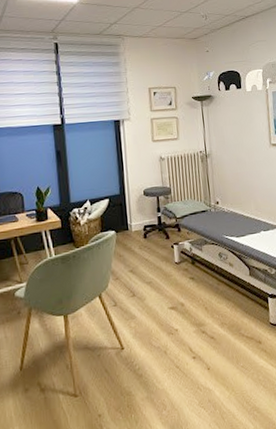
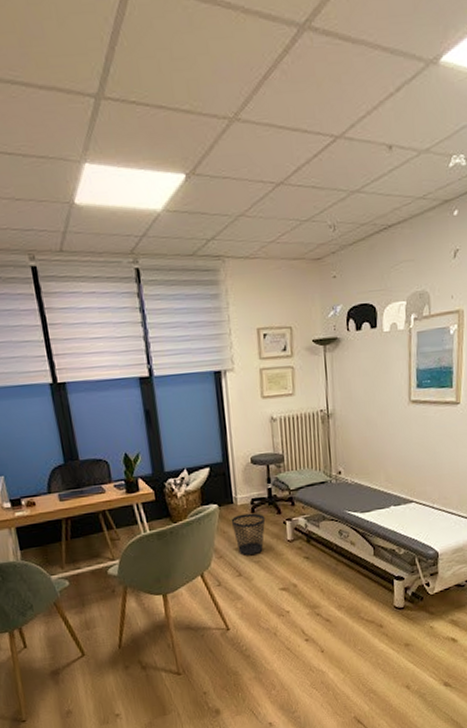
wastebasket: none [126,238,156,277] -> present [231,513,266,556]

